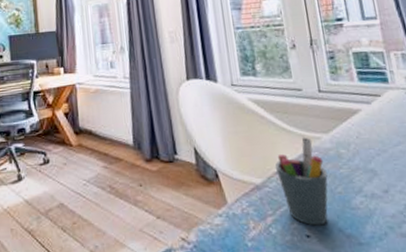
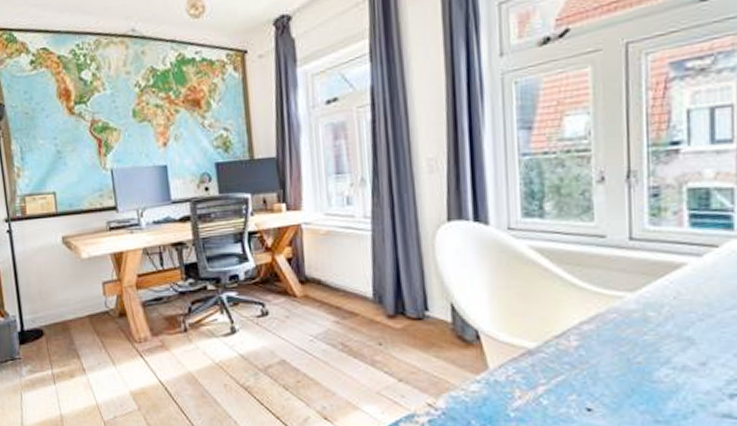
pen holder: present [275,136,328,226] -> none [555,295,626,399]

